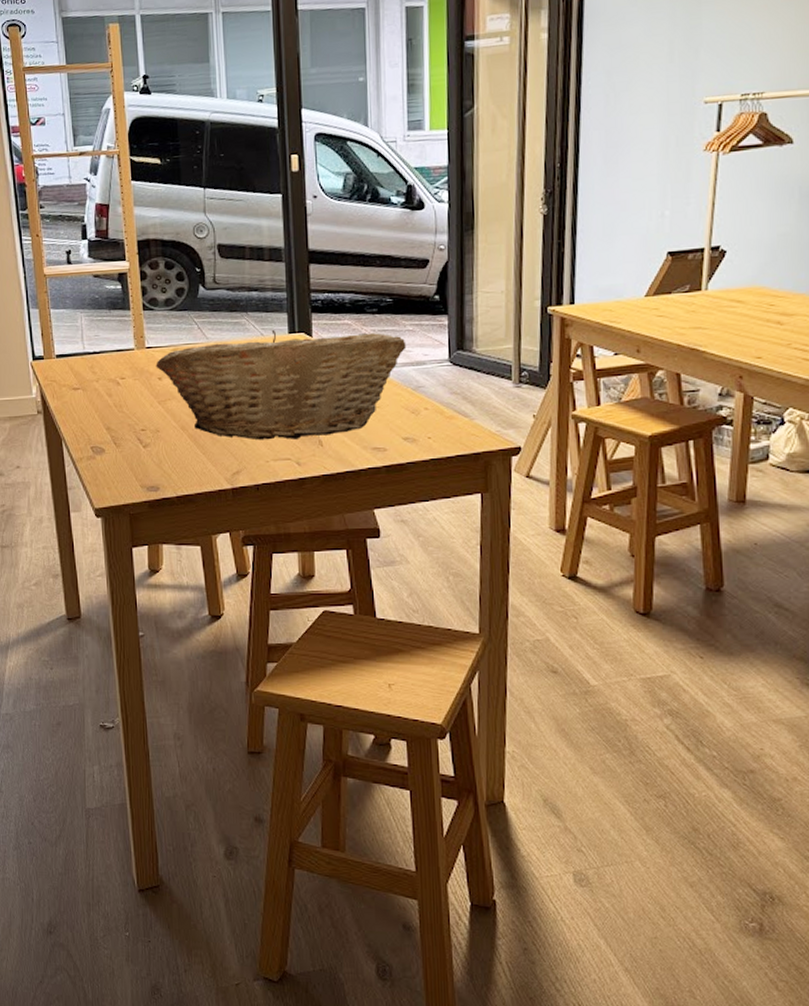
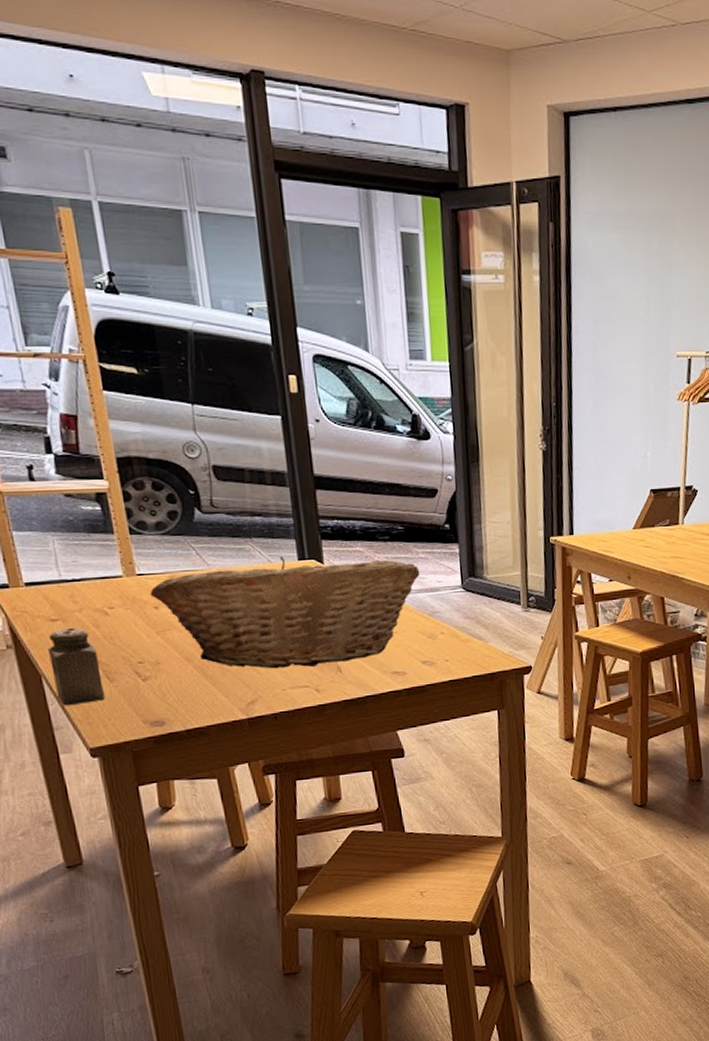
salt shaker: none [68,396,111,468] -> present [47,627,105,706]

